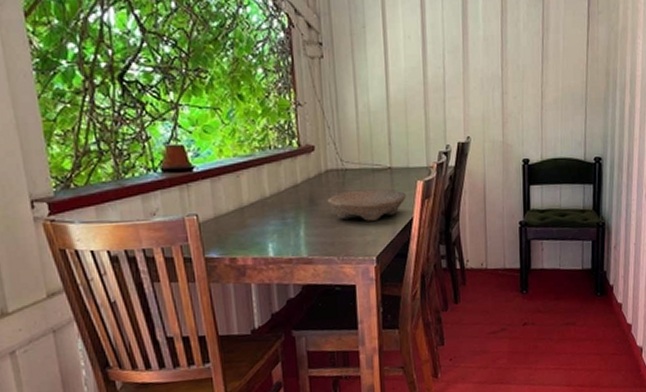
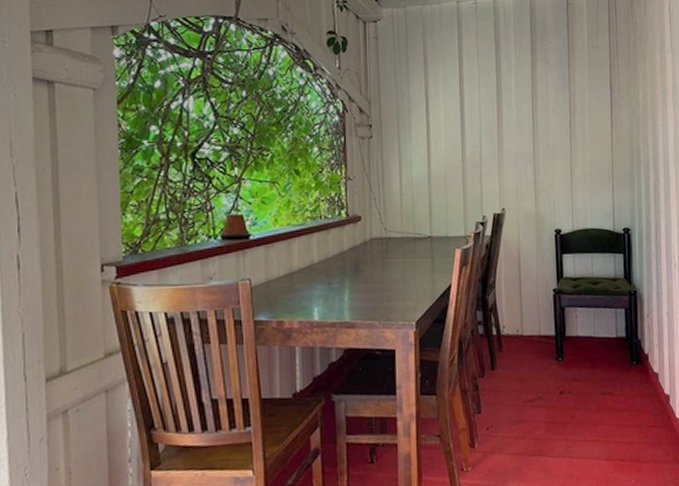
bowl: present [327,188,407,221] -> none [371,256,446,287]

